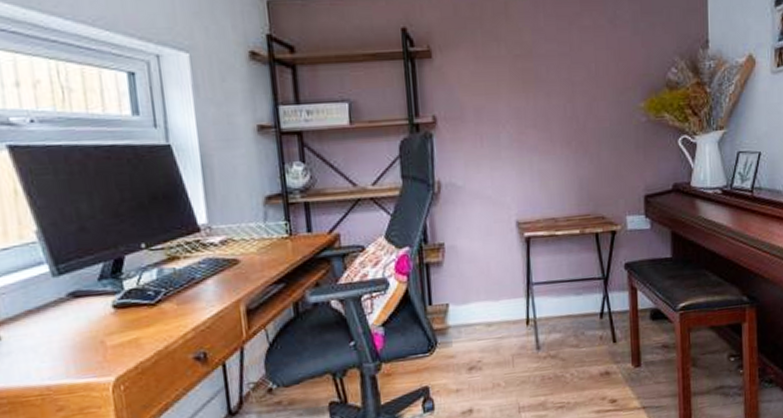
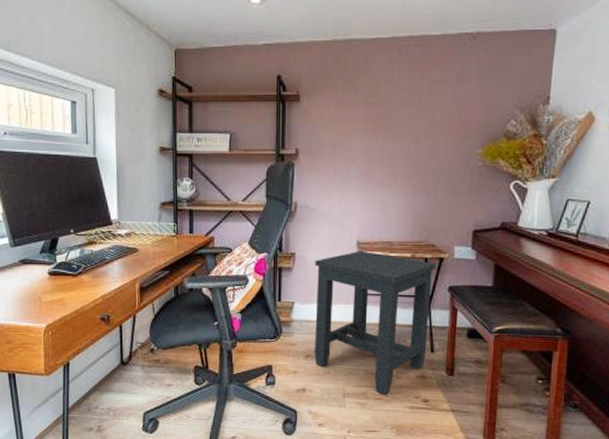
side table: none [469,231,609,402] -> present [314,250,437,395]

